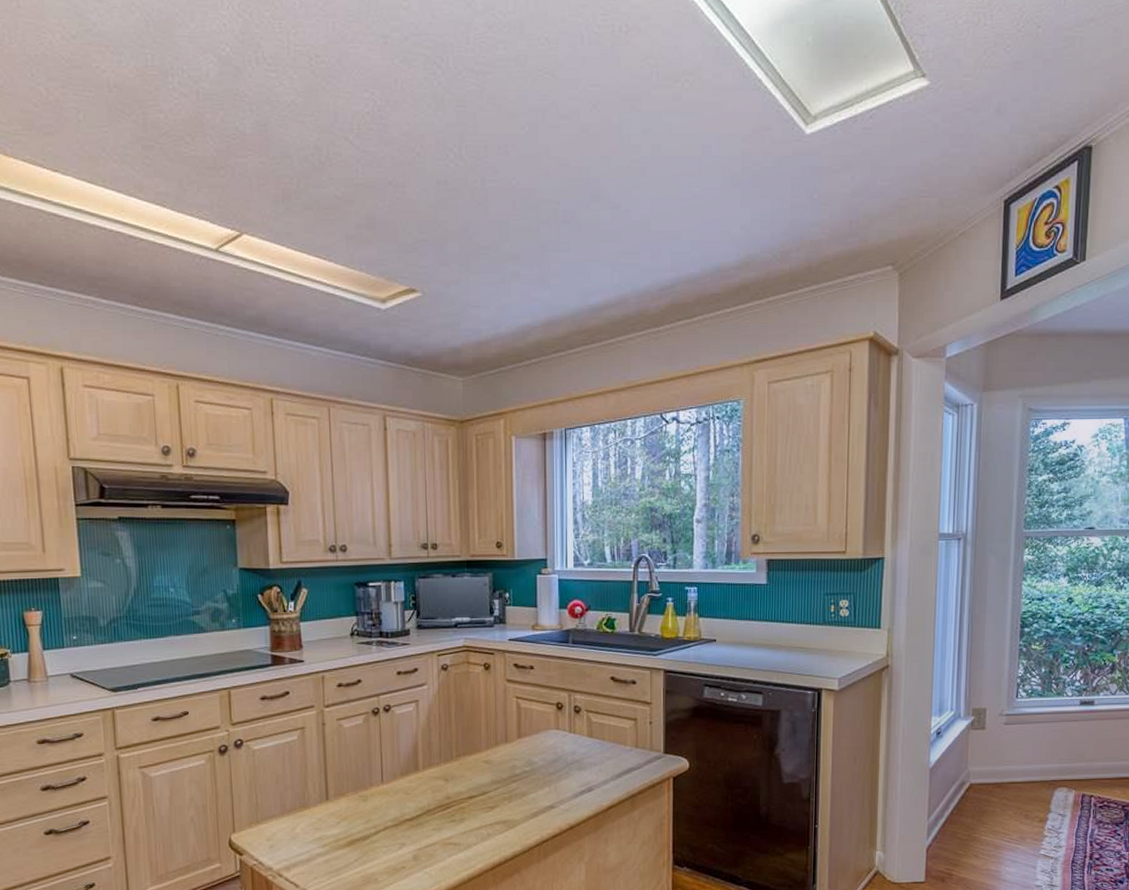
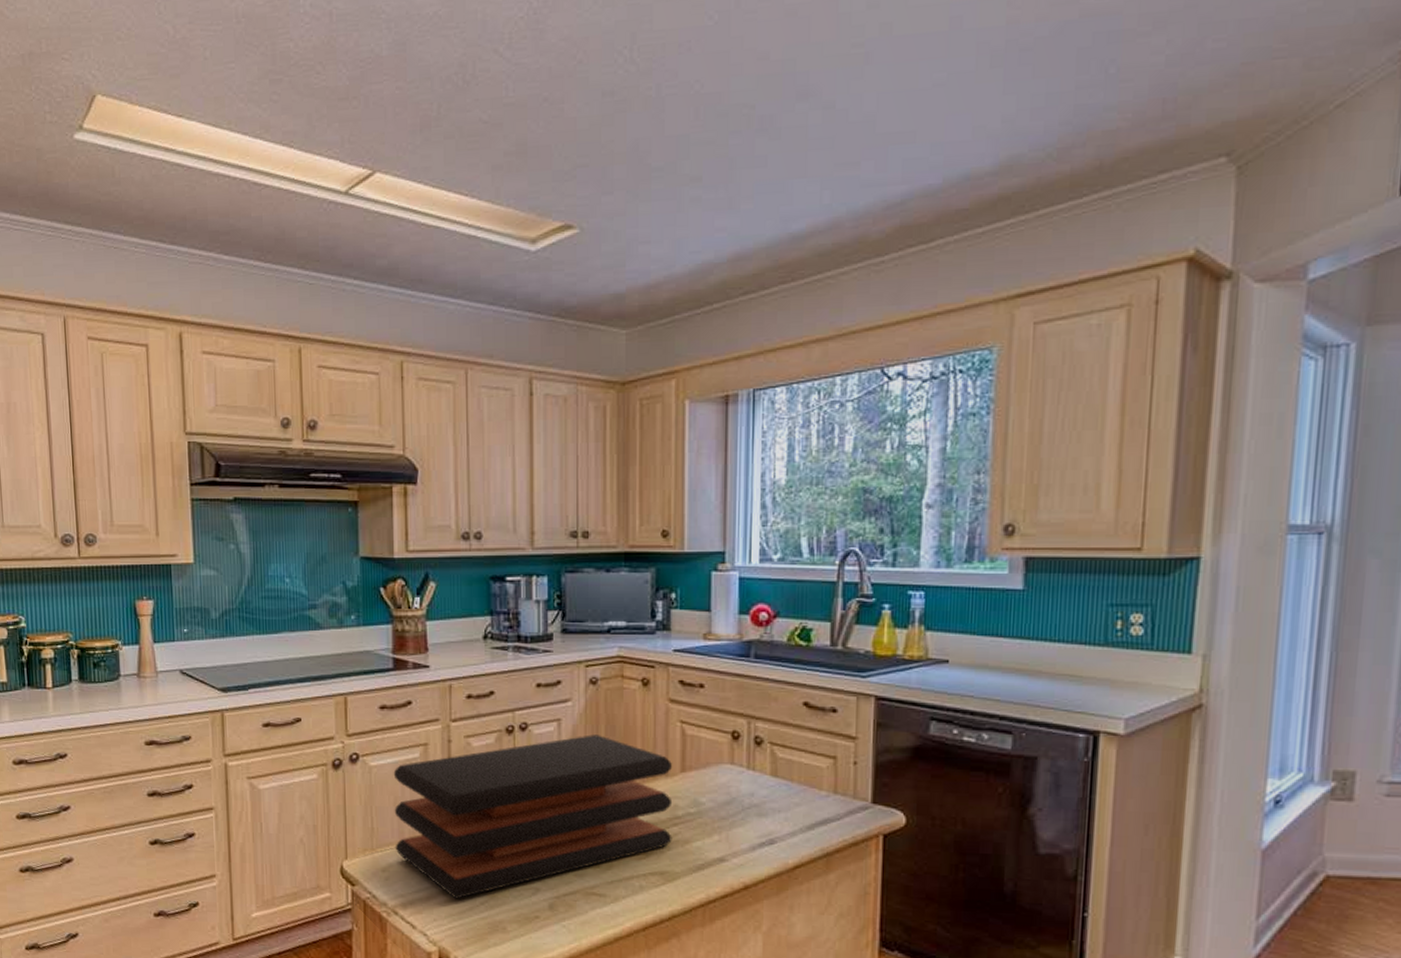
cutting board: none [274,712,512,859] -> present [393,734,673,899]

